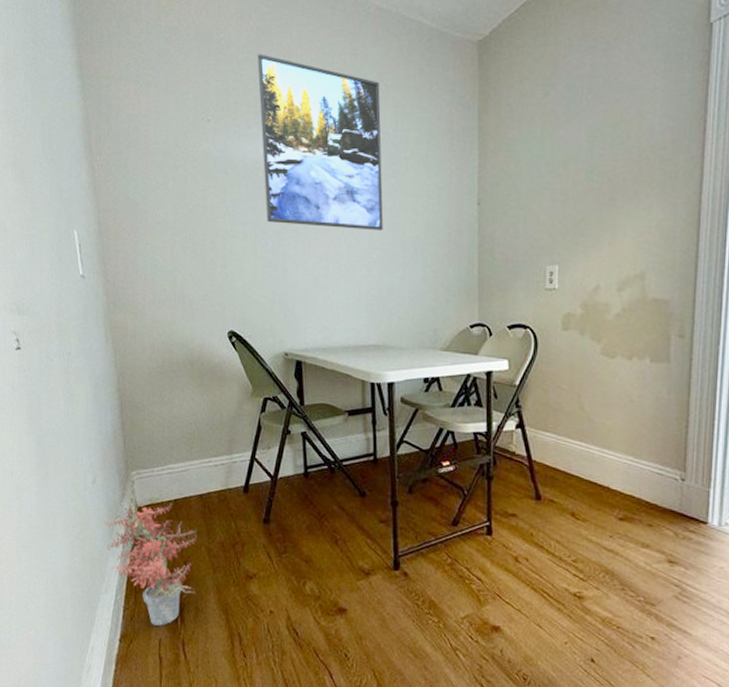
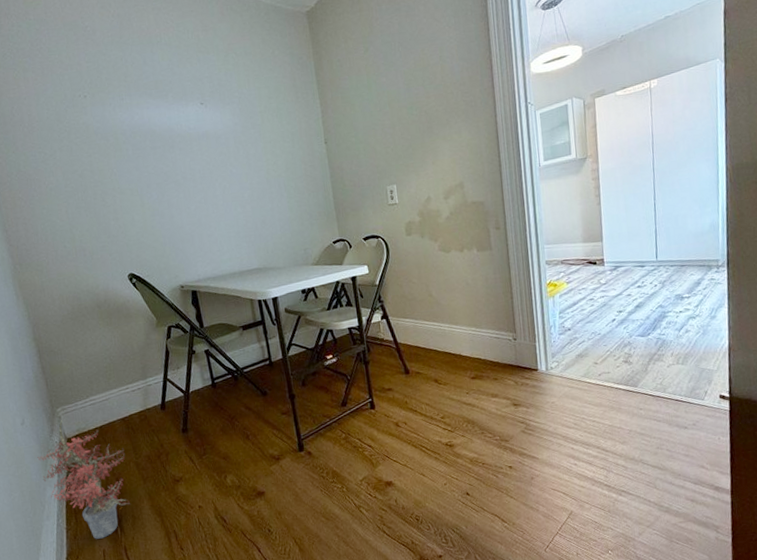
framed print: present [257,54,384,231] -> none [121,36,250,178]

